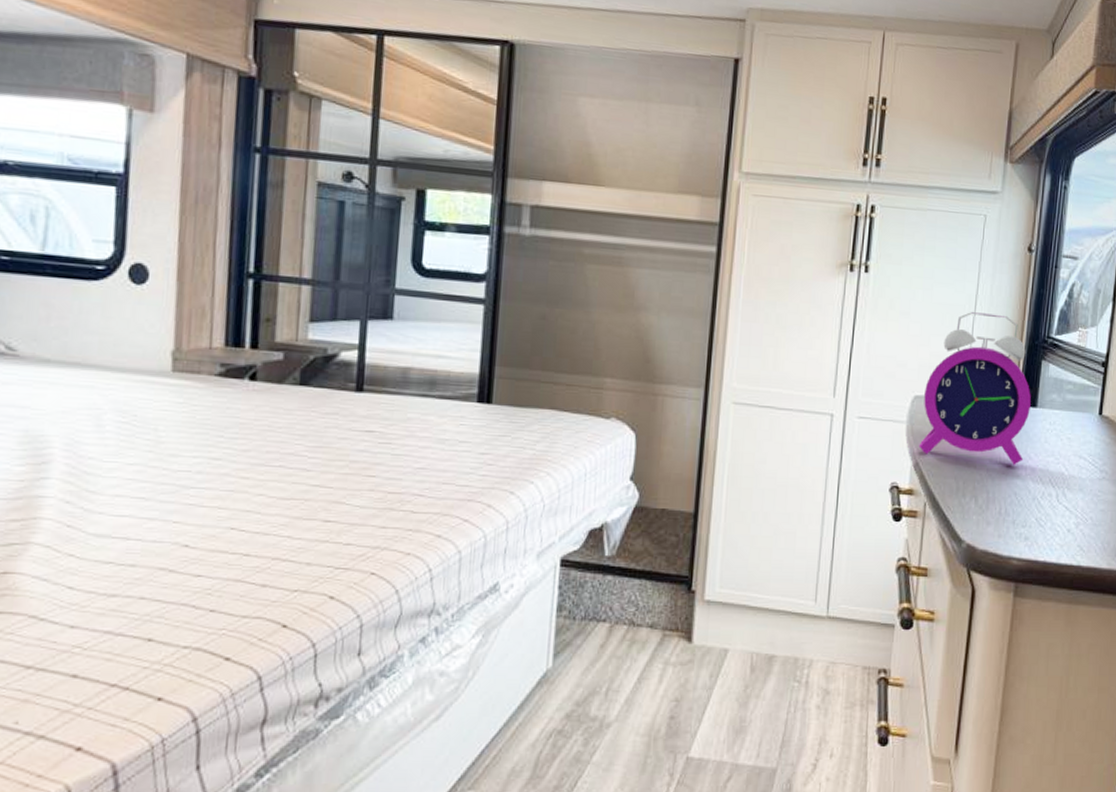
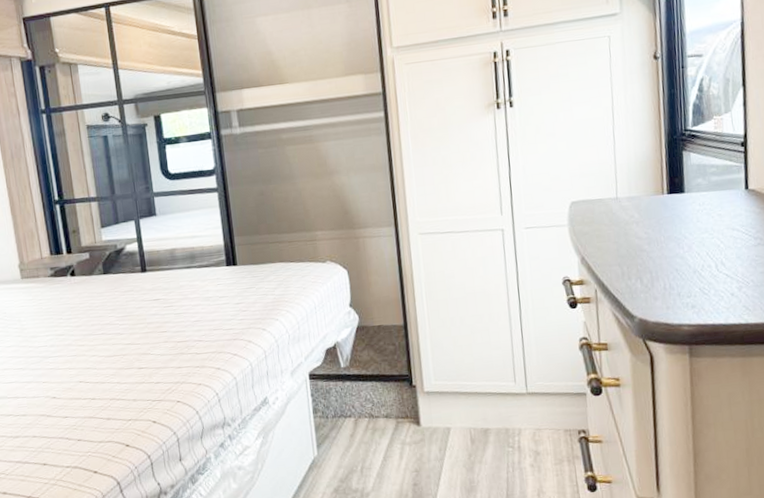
alarm clock: present [919,312,1031,465] -> none [579,119,680,249]

